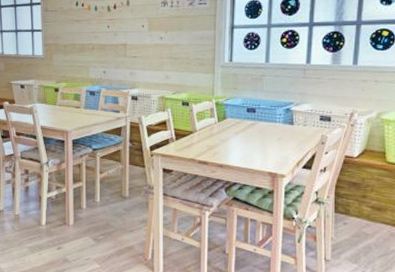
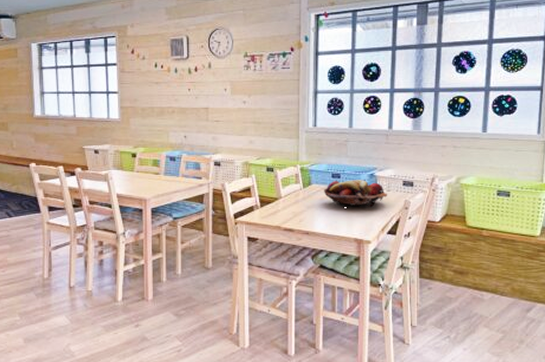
fruit basket: none [238,114,304,142] -> present [323,180,388,207]

